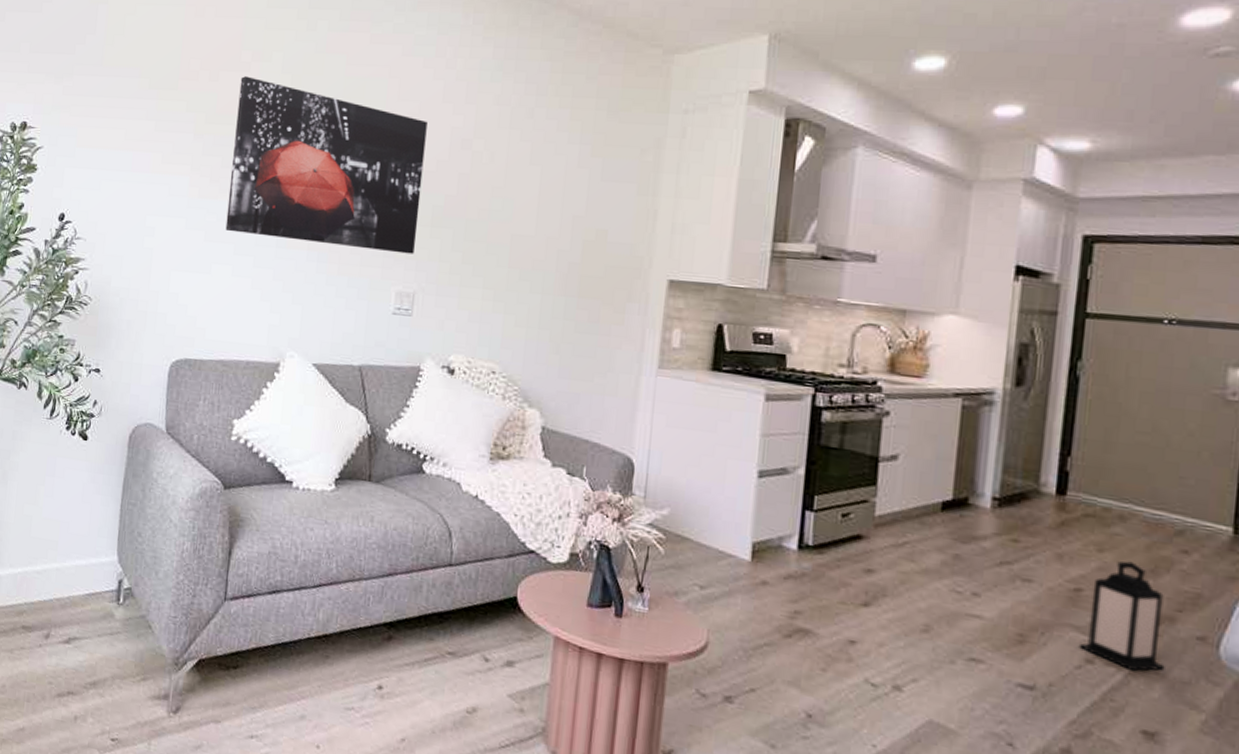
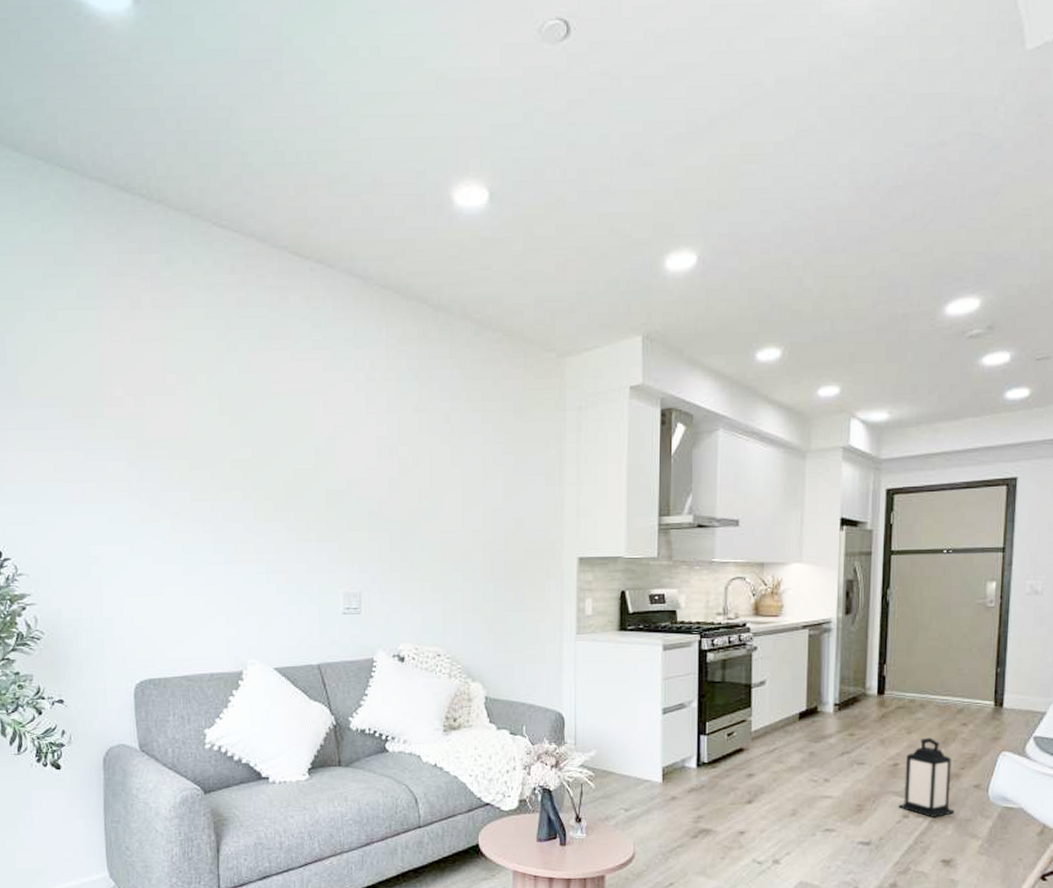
wall art: present [225,76,428,254] -> none [167,400,357,558]

